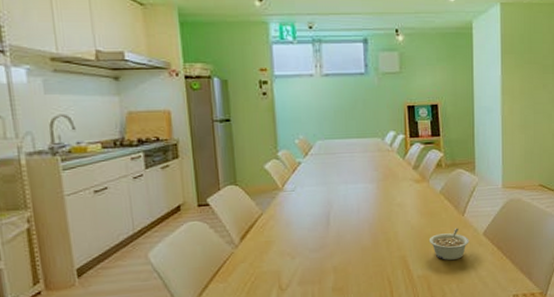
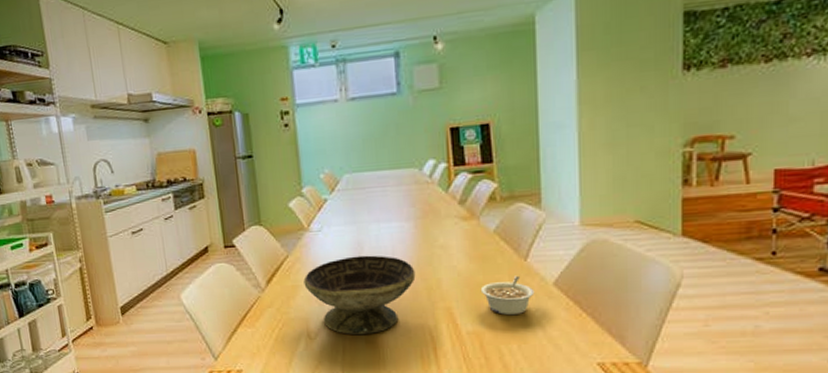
decorative bowl: none [277,212,377,284] -> present [303,255,416,336]

